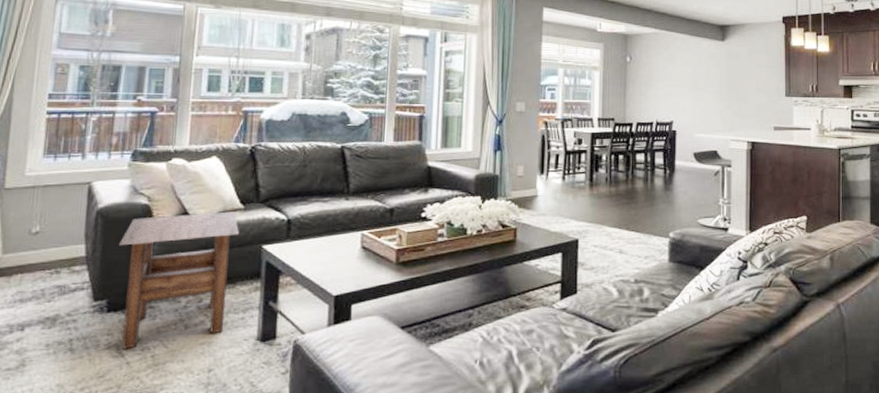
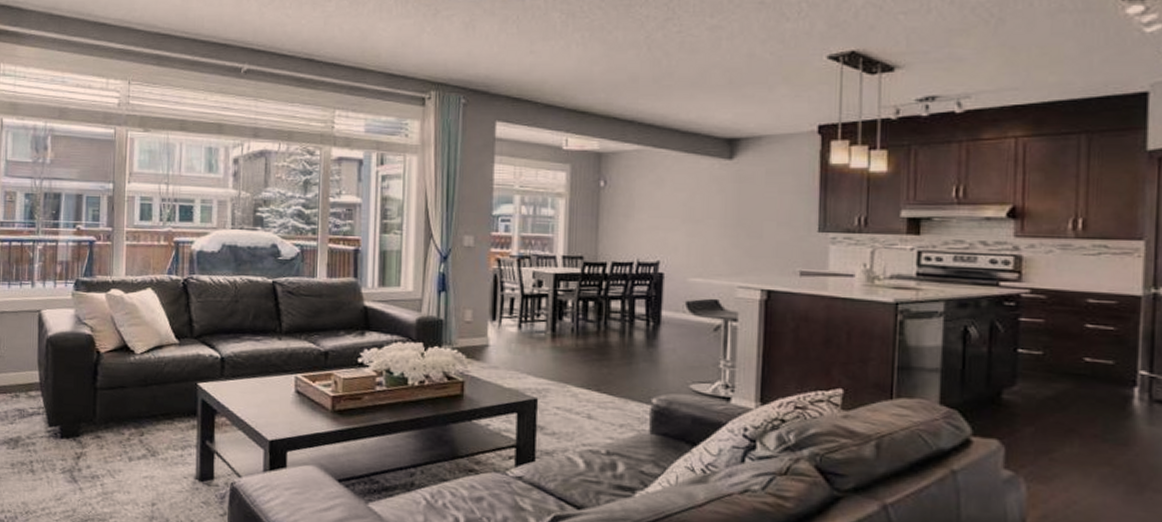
side table: present [119,211,240,349] -> none [68,345,176,476]

